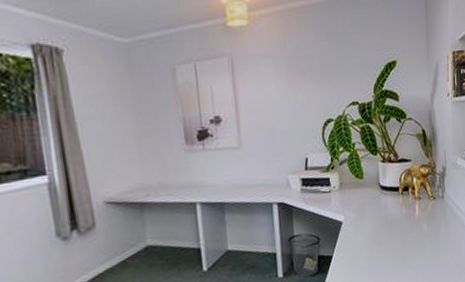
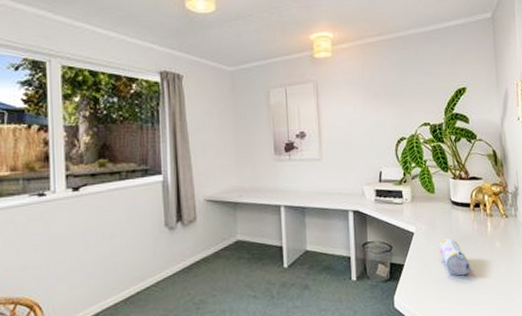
pencil case: none [367,225,398,263] -> present [438,238,470,276]

